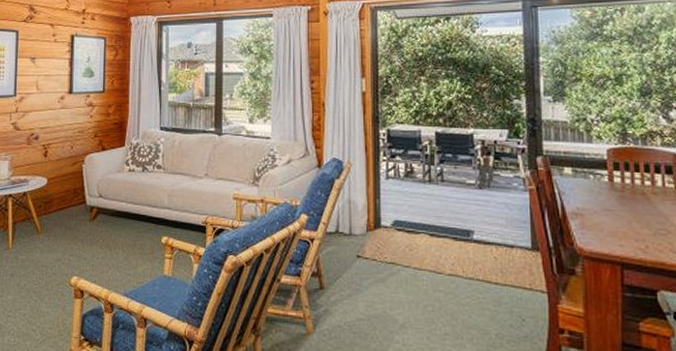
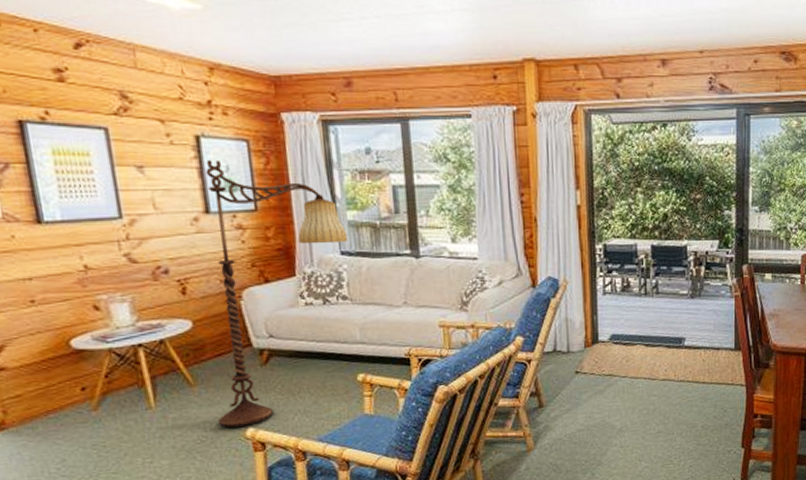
floor lamp: none [53,53,167,274] -> present [206,159,348,428]

